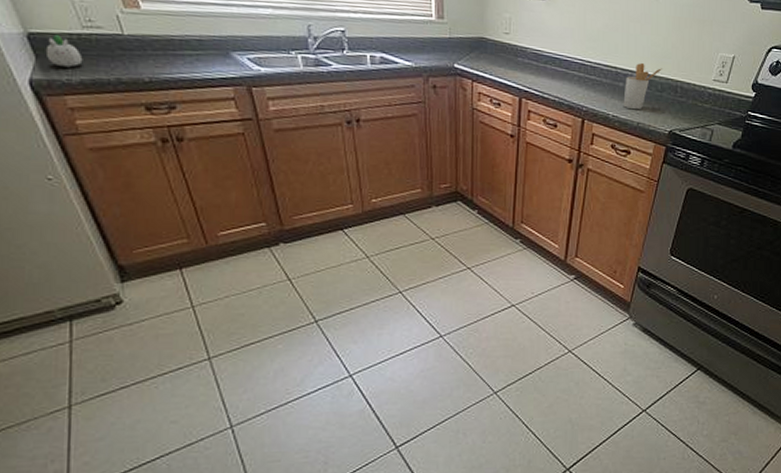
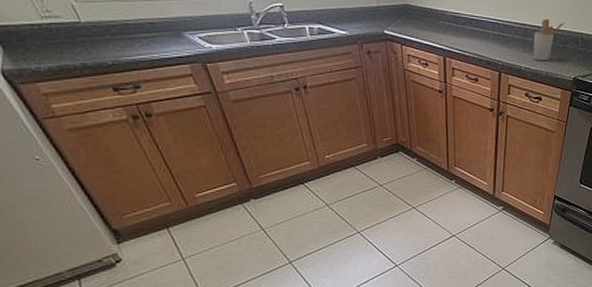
succulent planter: present [45,35,83,68] -> none [10,27,48,56]

